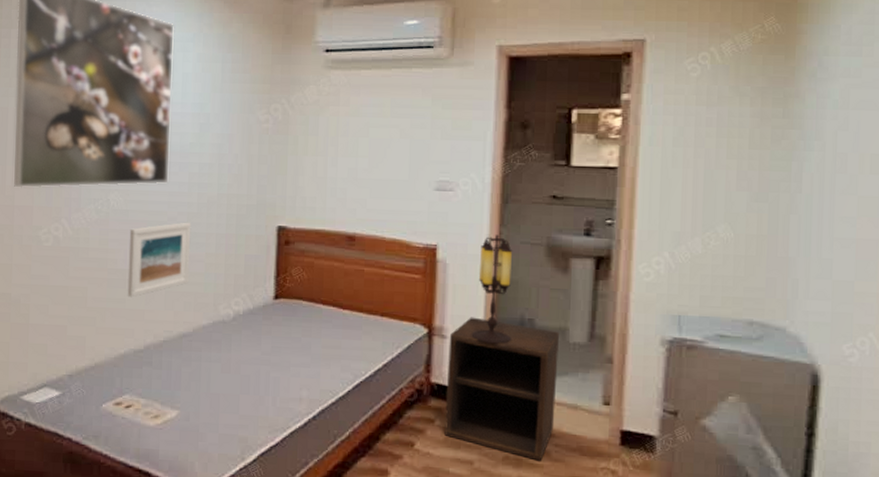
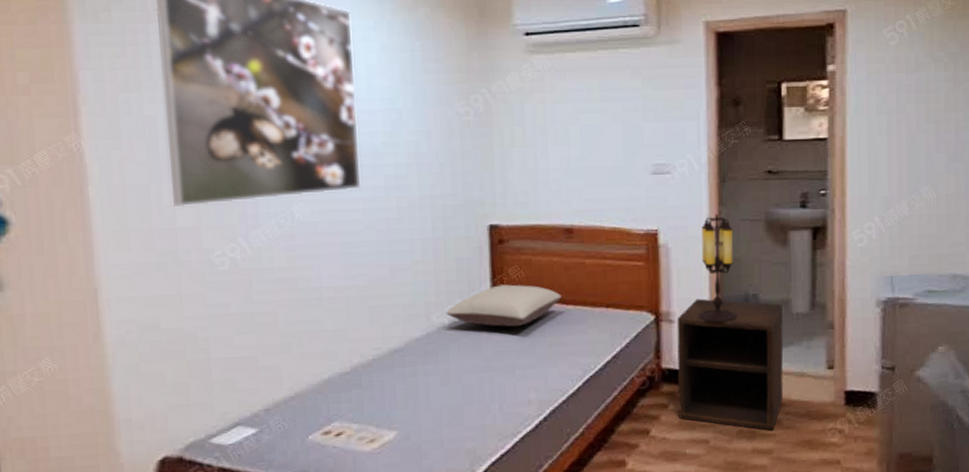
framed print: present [127,222,192,298] -> none [320,229,395,317]
pillow: none [232,283,339,325] -> present [446,284,562,327]

